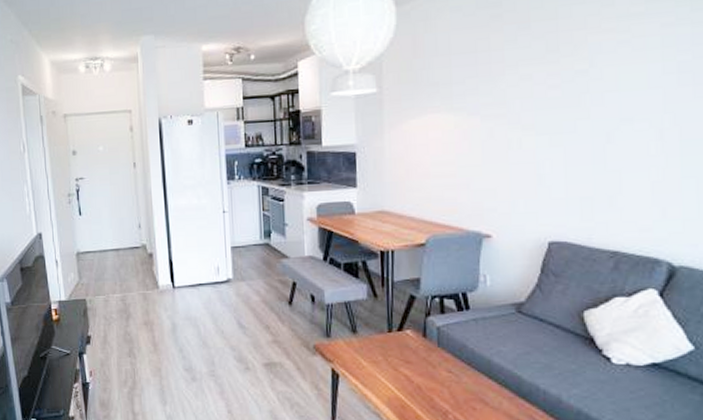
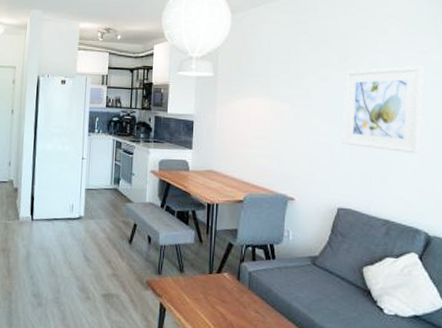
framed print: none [553,44,669,164] -> present [342,66,424,154]

